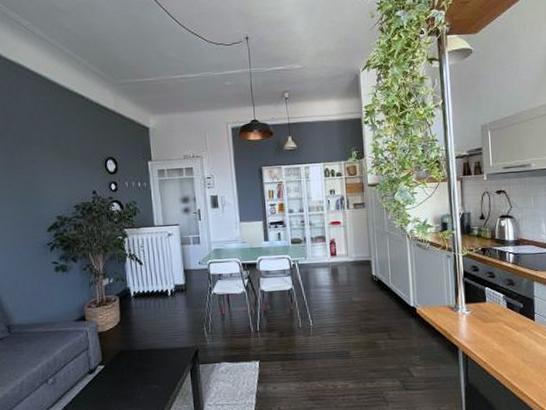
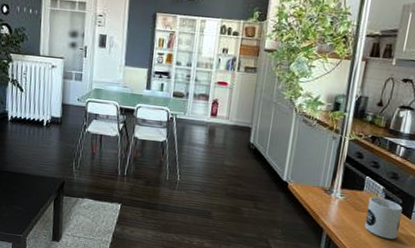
mug: none [493,305,527,345] -> present [364,197,403,240]

